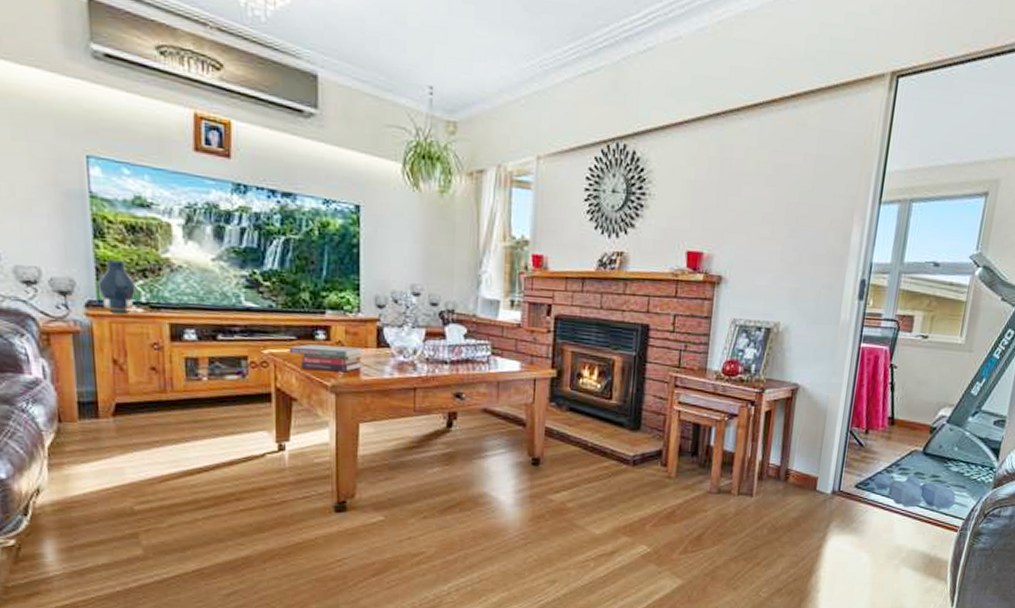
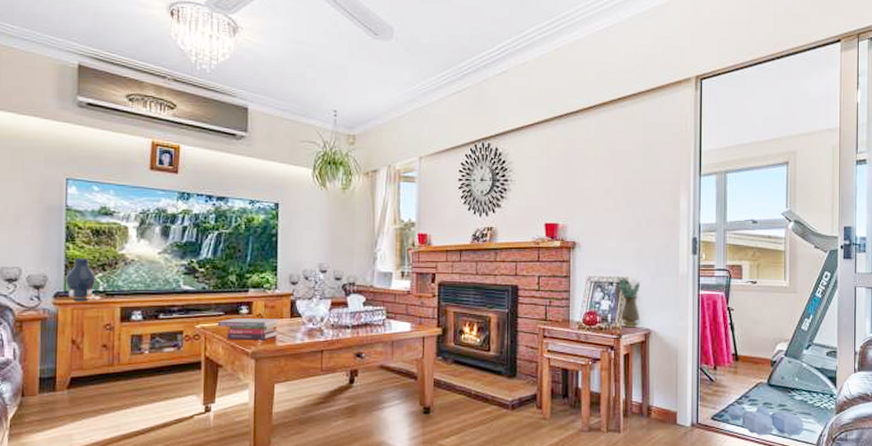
vase: none [766,321,793,382] -> present [617,276,640,328]

